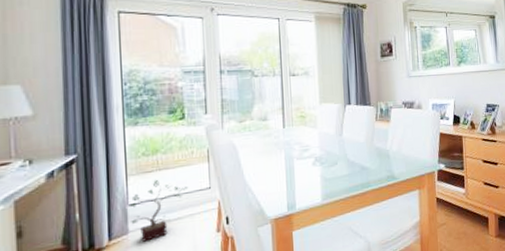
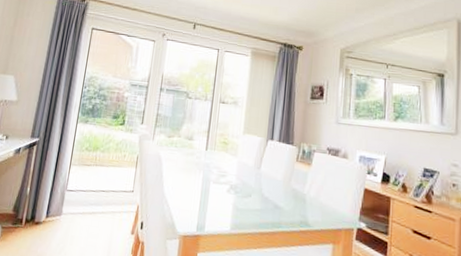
potted plant: present [129,179,188,242] -> none [65,173,115,227]

